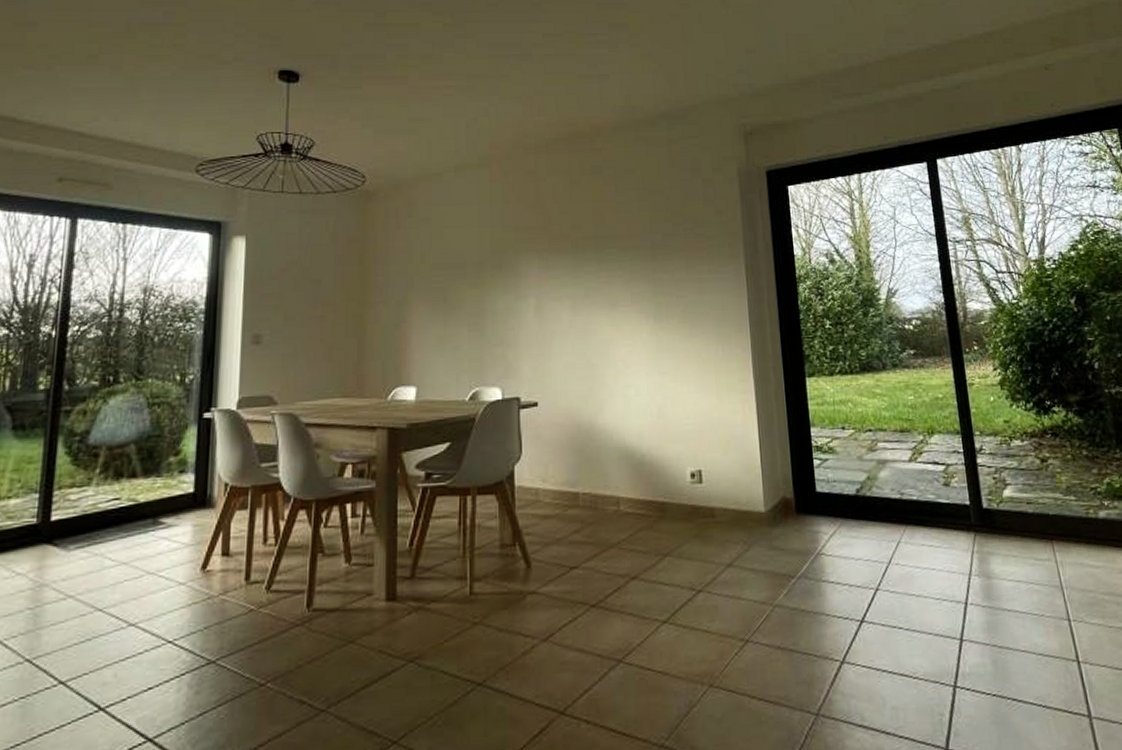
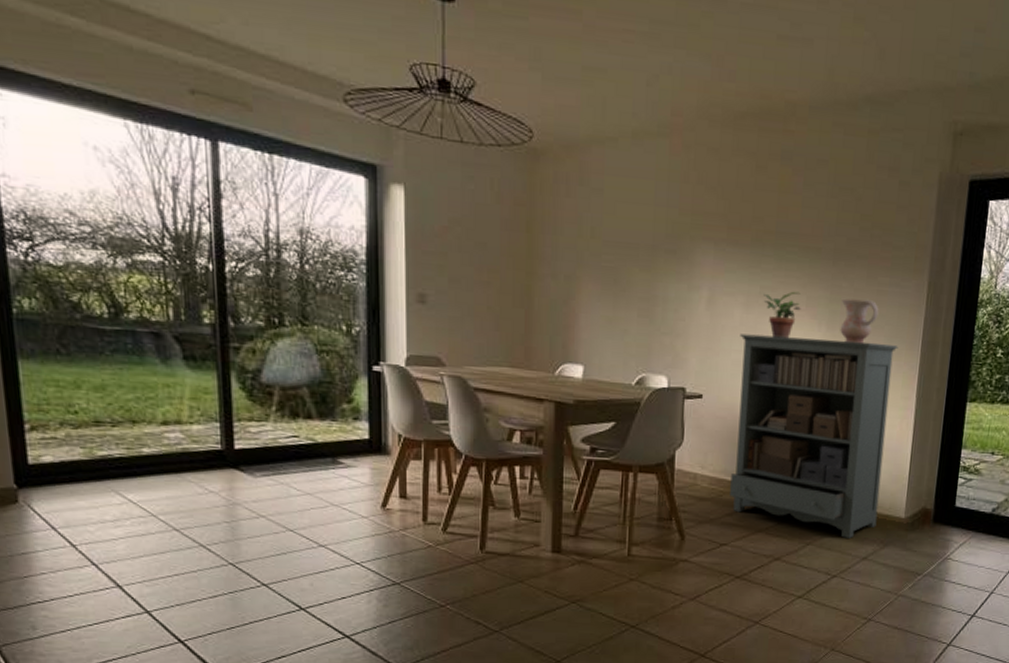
bookshelf: none [570,329,736,544] -> present [730,333,898,538]
potted plant: none [589,289,627,336] -> present [763,291,801,339]
ceramic jug: none [664,289,703,331] -> present [840,298,879,343]

